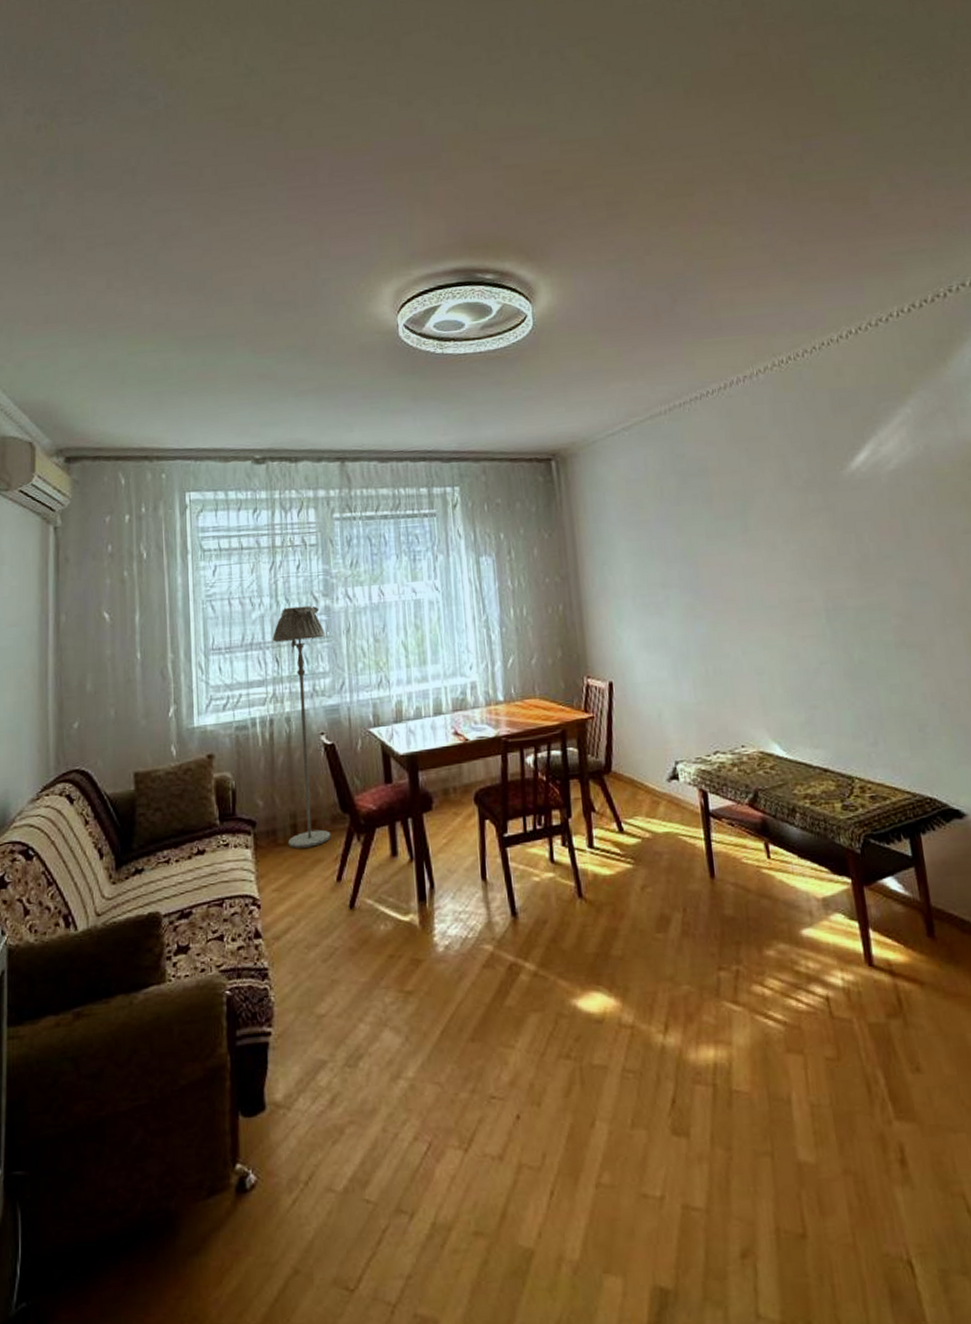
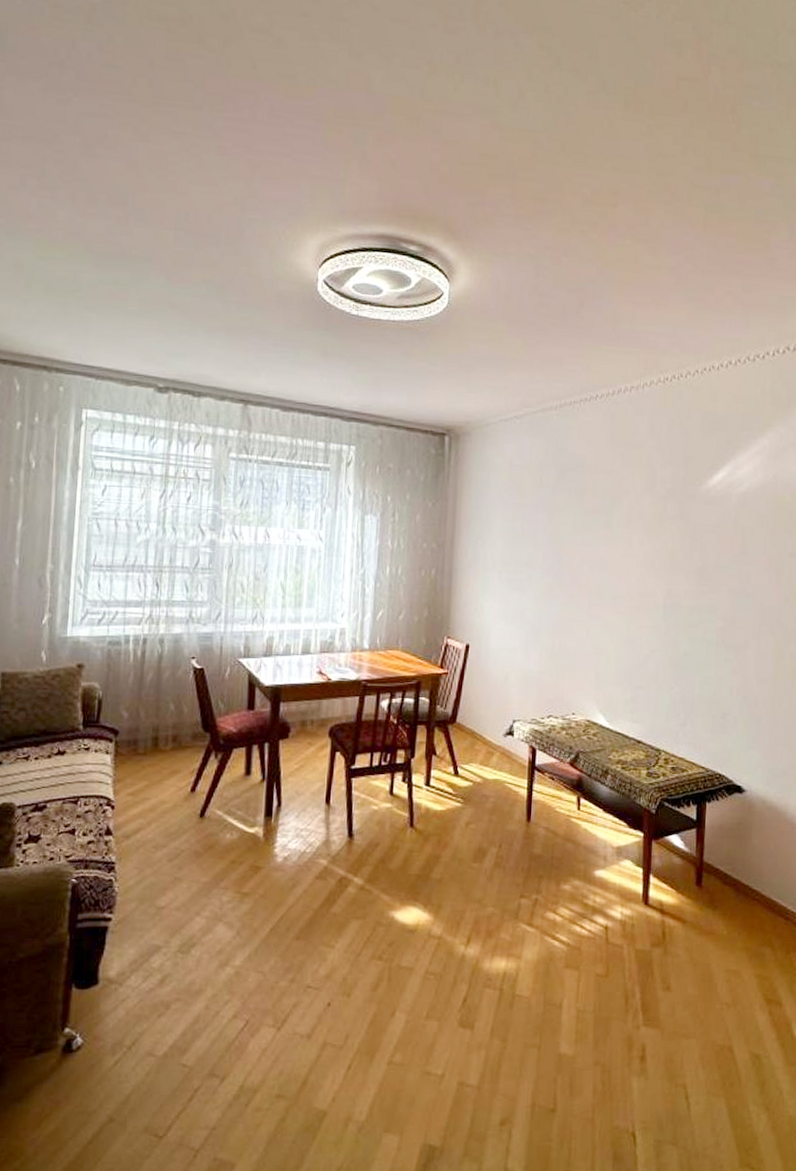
floor lamp: present [273,605,331,849] -> none [148,536,207,759]

